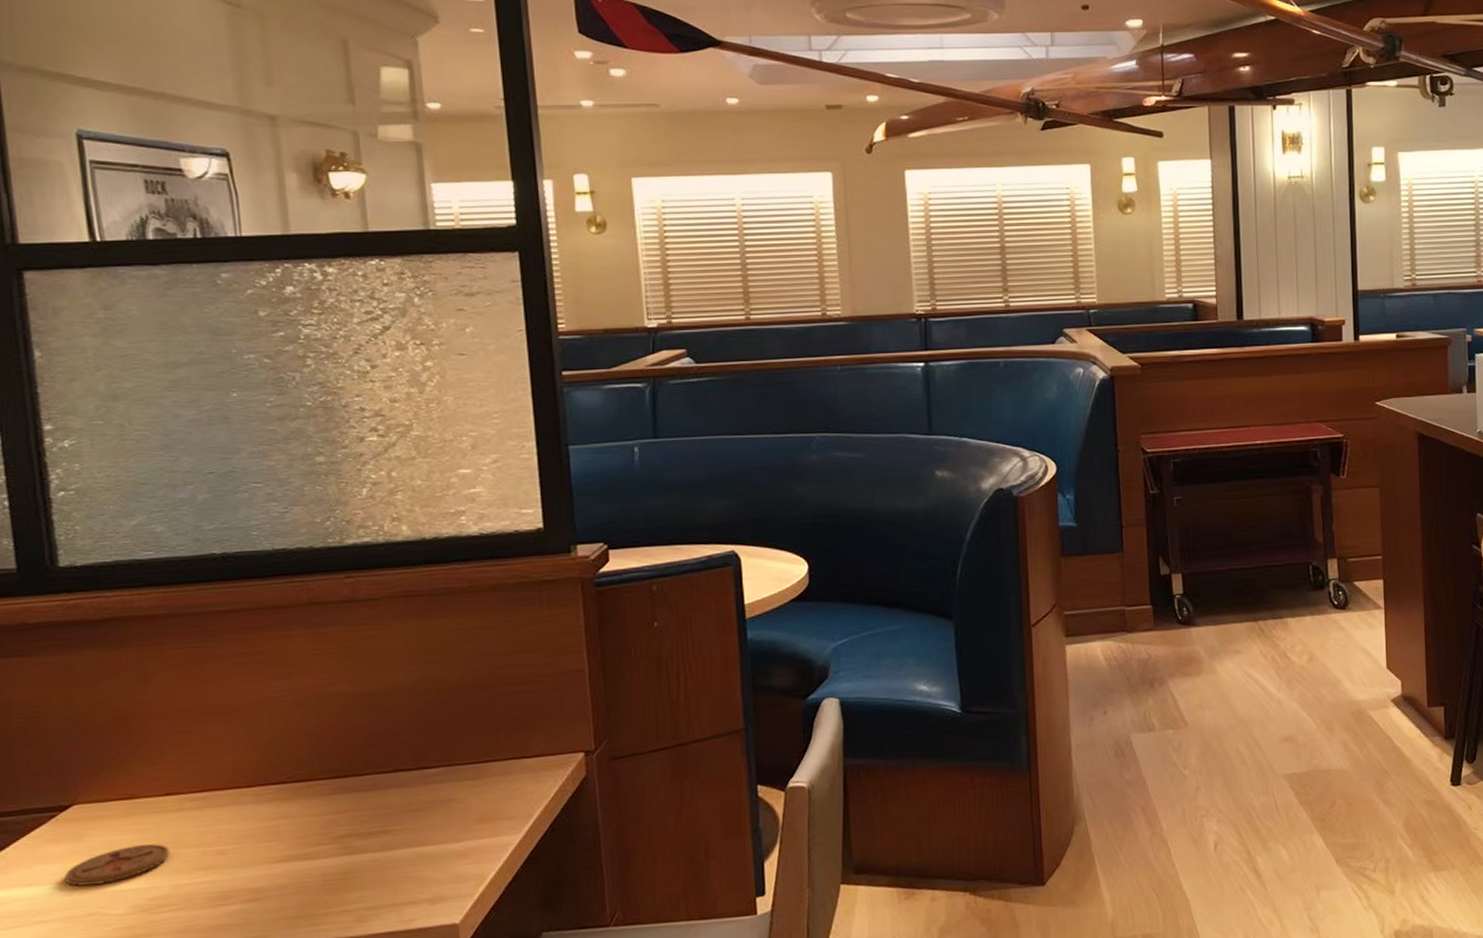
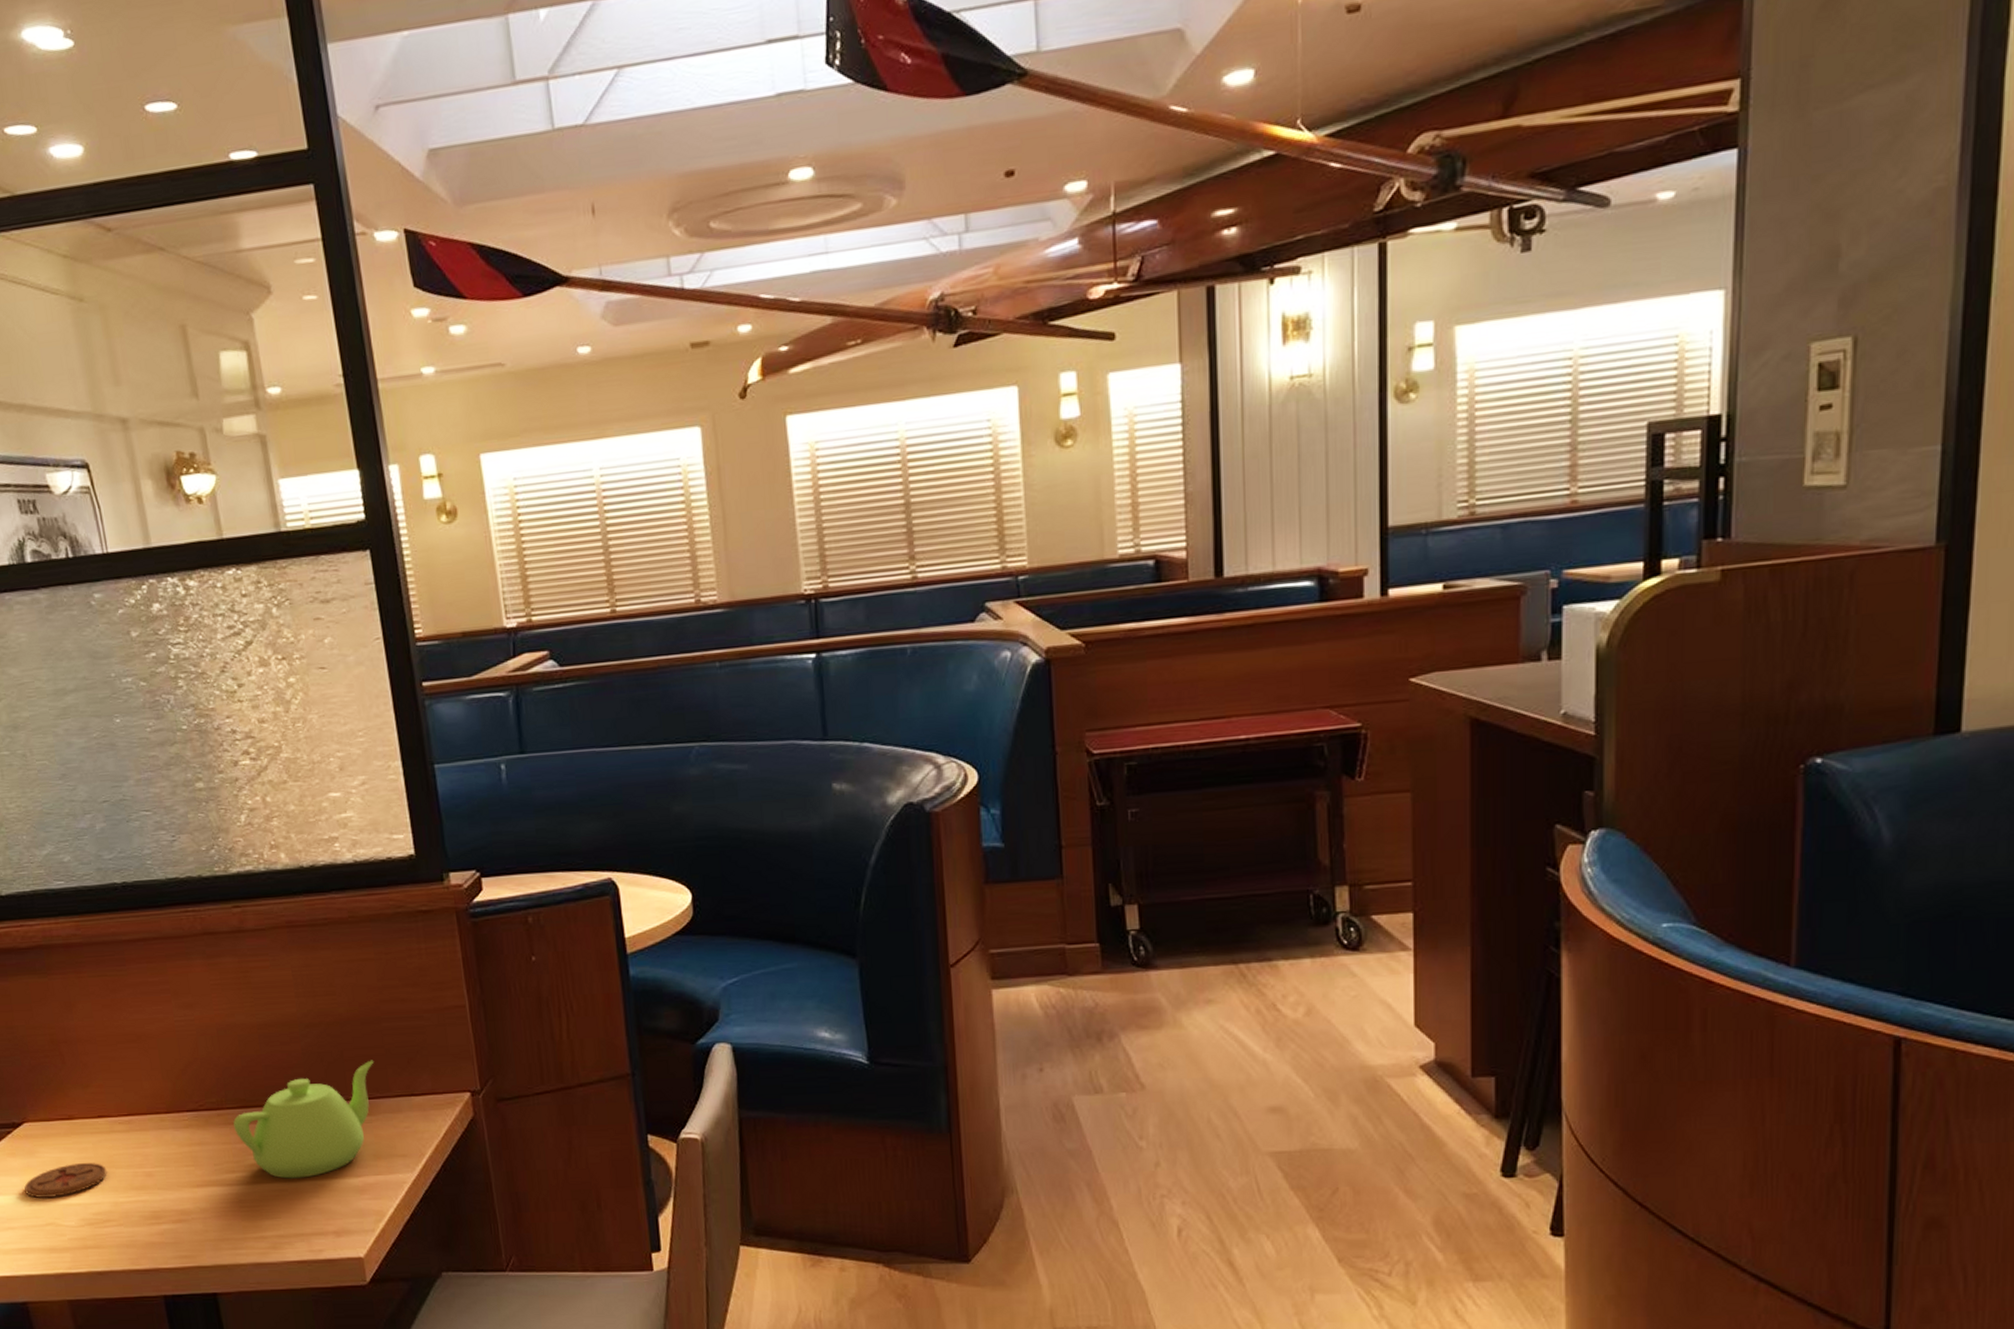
teapot: none [325,724,486,849] -> present [233,1060,374,1179]

